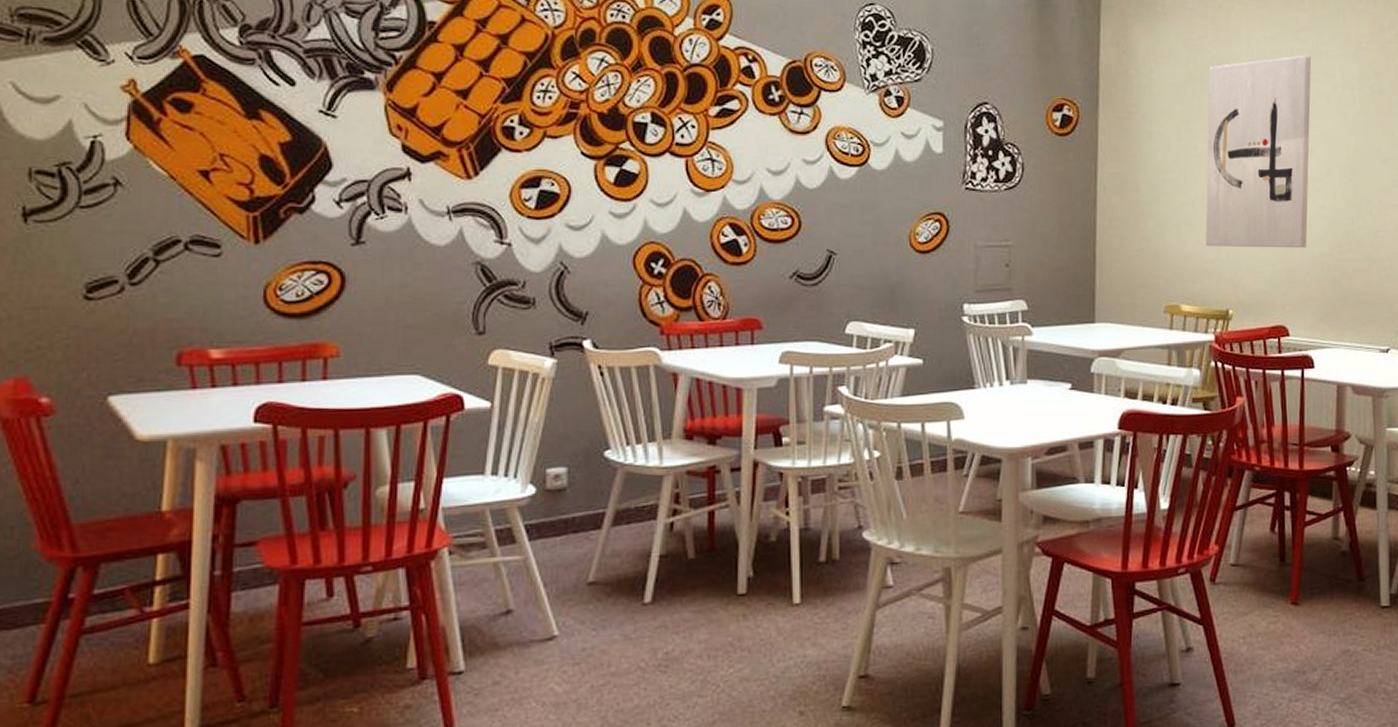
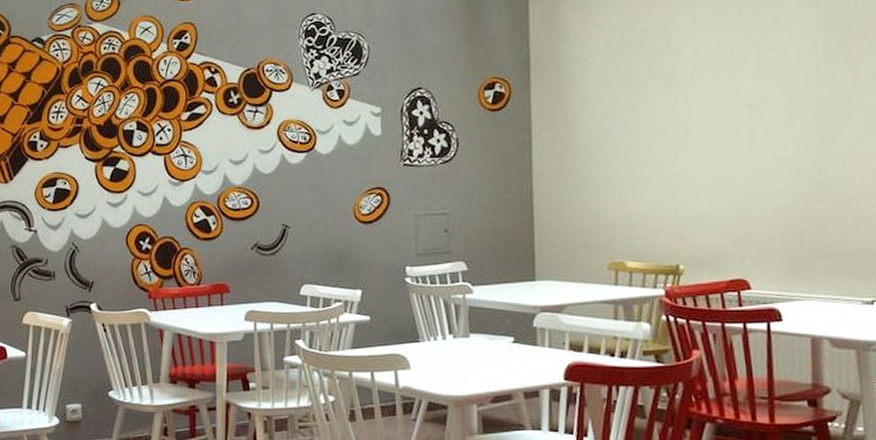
wall art: present [1205,55,1312,248] -> none [645,10,767,205]

